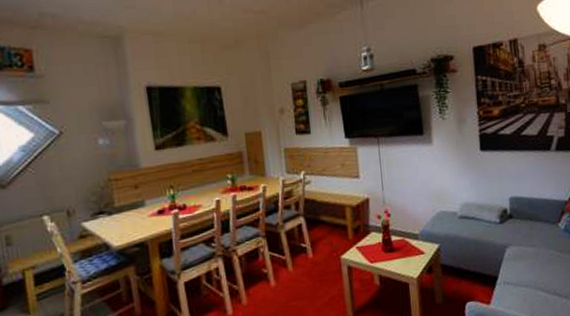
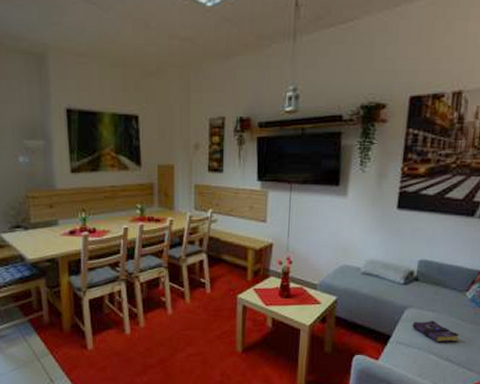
book: none [515,256,561,278] -> present [412,321,459,343]

